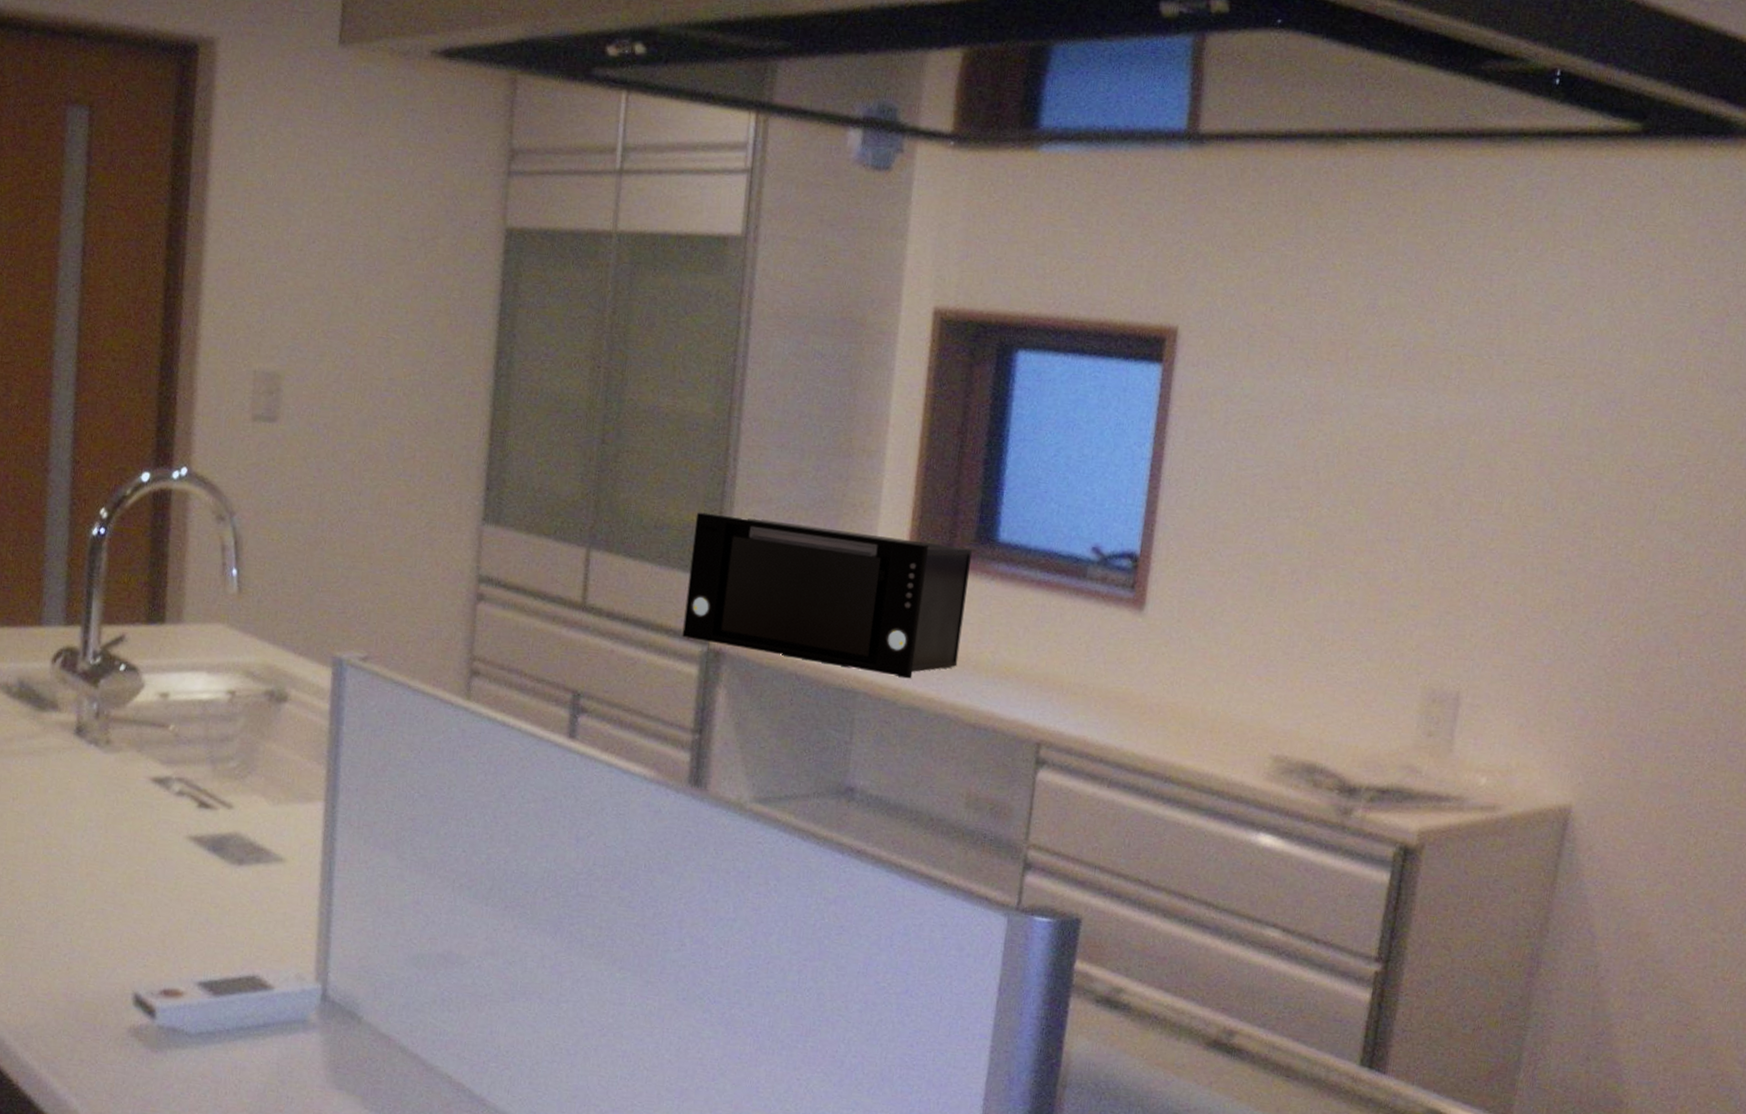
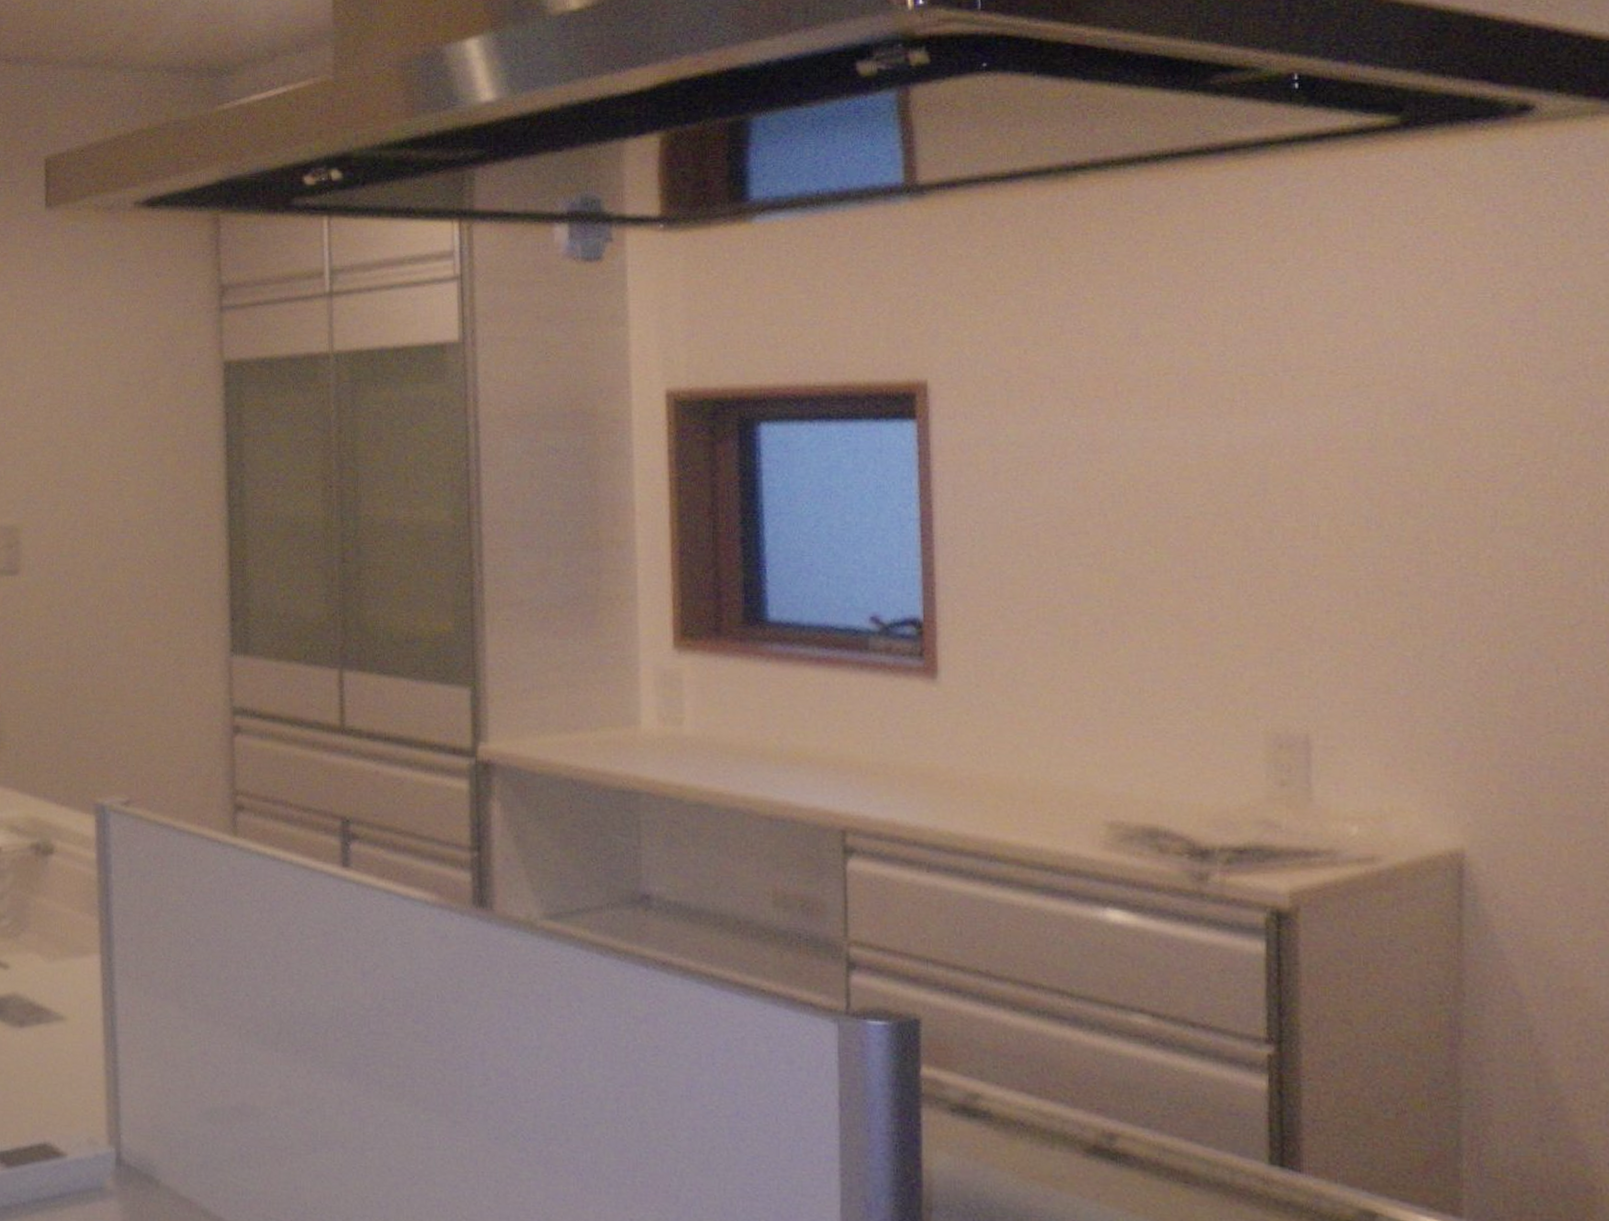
microwave: present [682,512,973,679] -> none [447,621,743,774]

